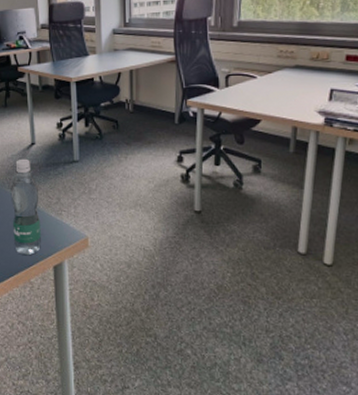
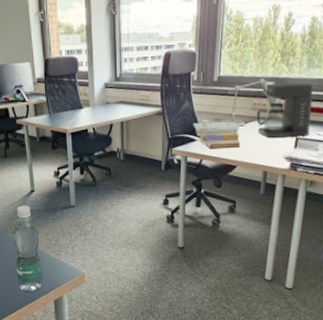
books: none [210,70,266,101] -> present [193,121,241,149]
desk lamp: none [242,23,312,76] -> present [221,78,281,127]
coffee maker: none [284,27,349,89] -> present [257,82,313,138]

